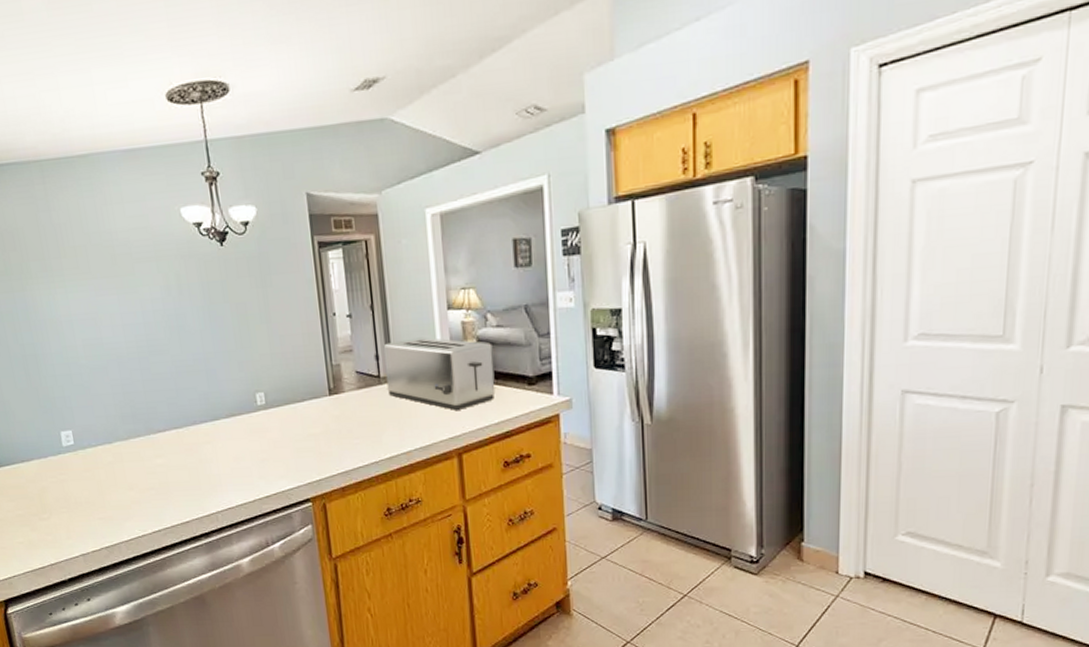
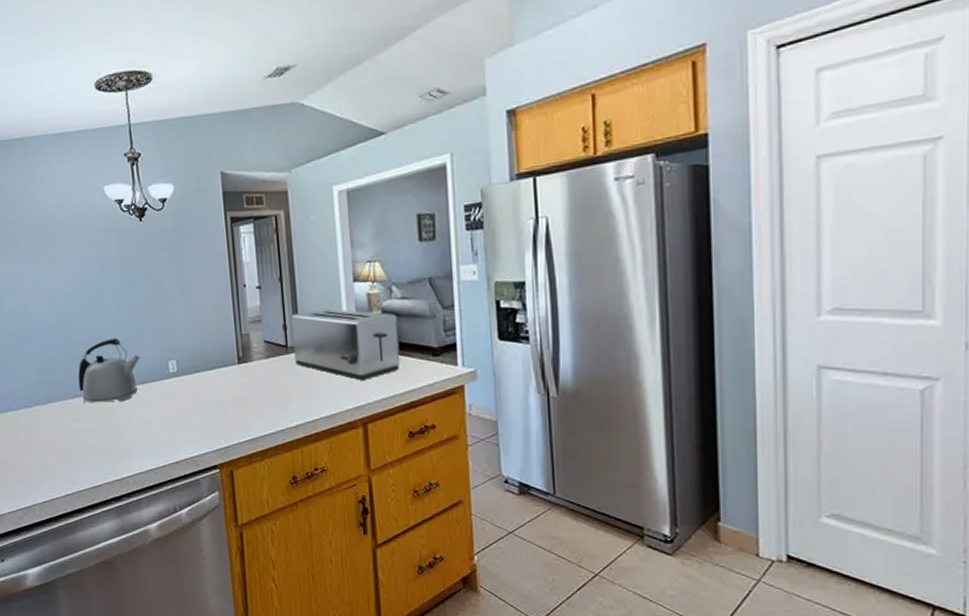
kettle: none [160,370,226,438] -> present [78,338,140,403]

